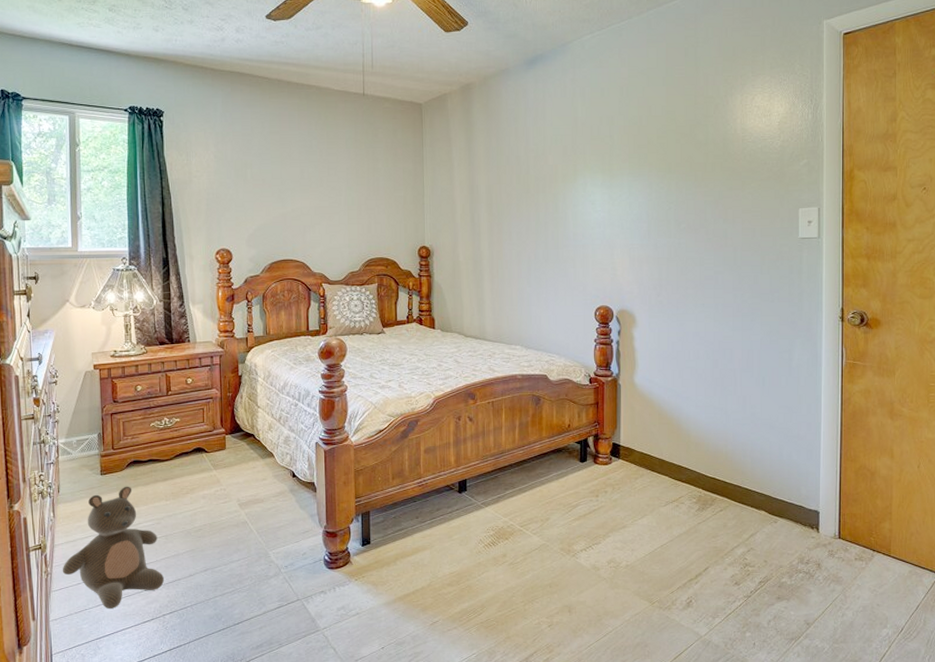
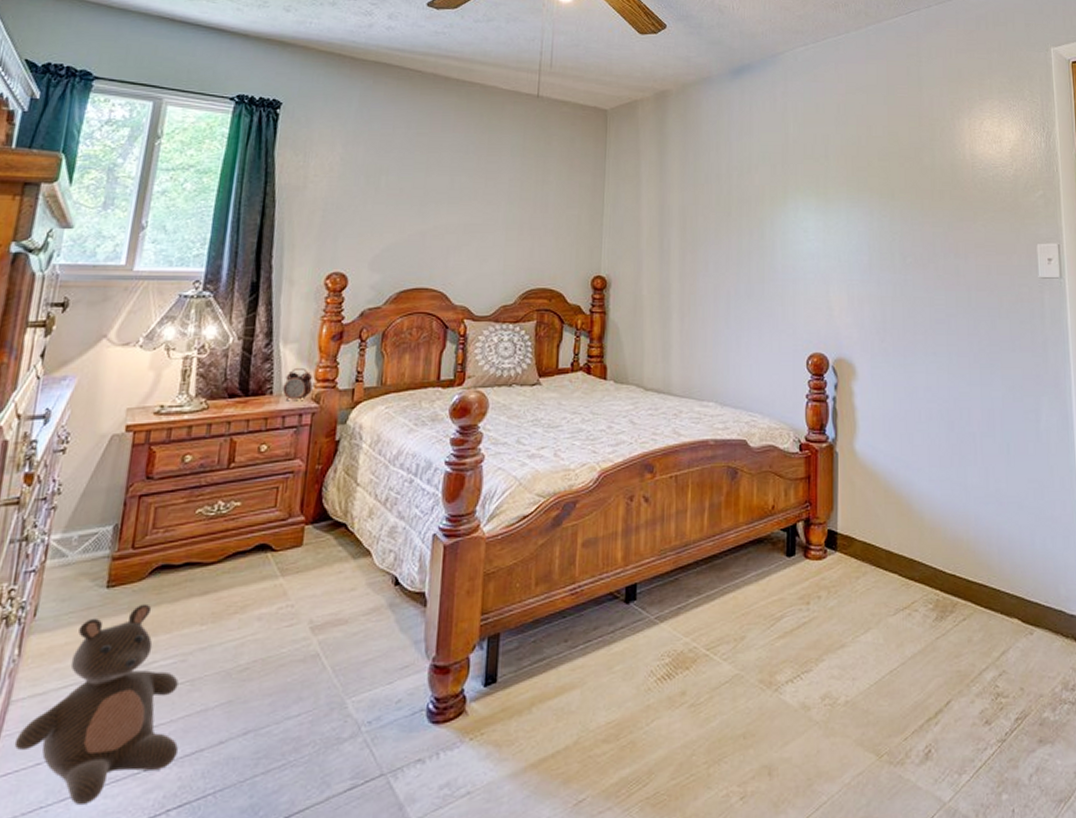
alarm clock: none [196,323,217,347] -> present [282,368,313,401]

